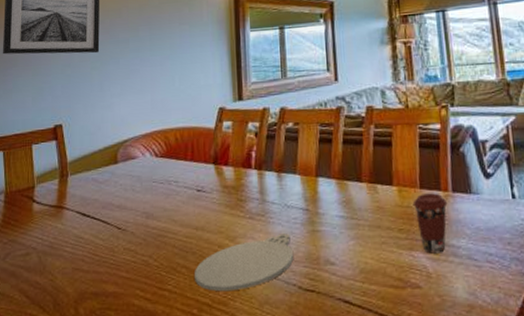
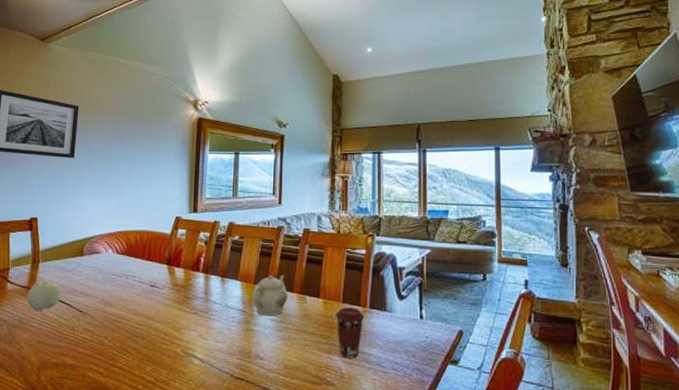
fruit: none [56,197,96,234] -> present [26,281,61,312]
plate: present [195,233,294,292] -> none [142,329,229,373]
teapot: none [314,162,356,214] -> present [252,274,288,317]

